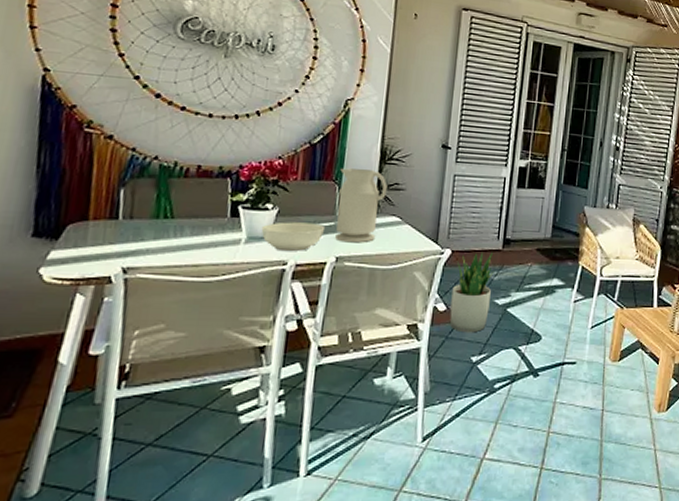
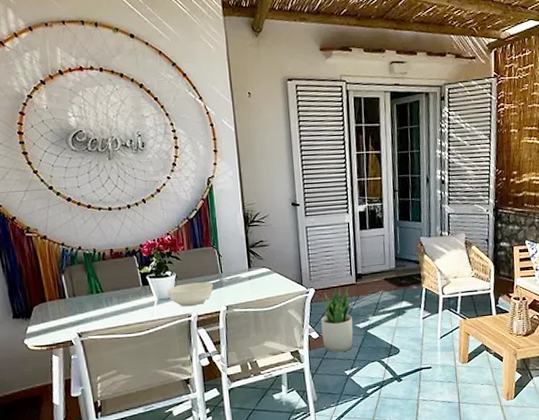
water jug: present [335,168,388,243] -> none [215,233,255,294]

